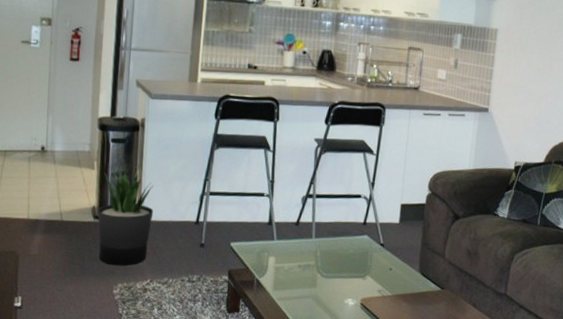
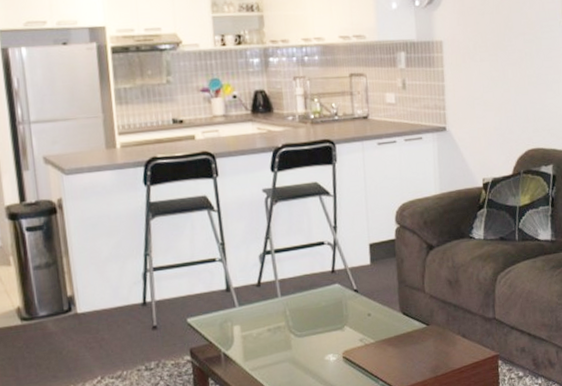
planter: present [97,165,154,266] -> none [23,257,93,369]

